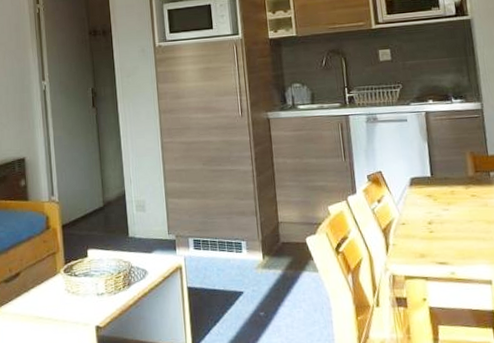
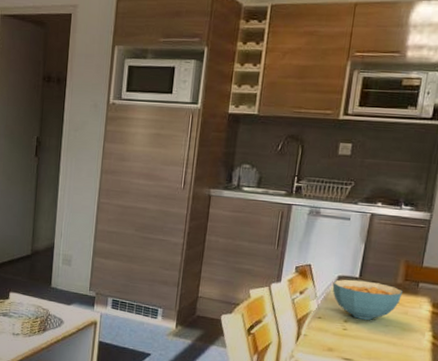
cereal bowl: none [407,178,477,219] -> present [332,279,403,320]

